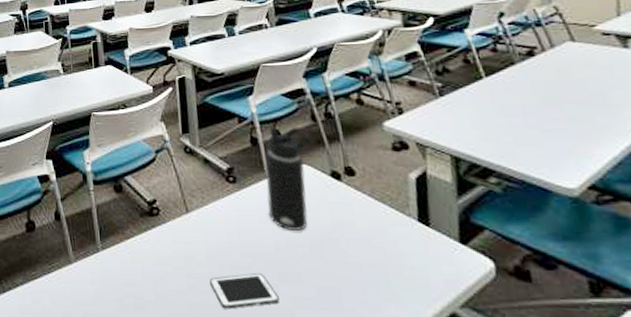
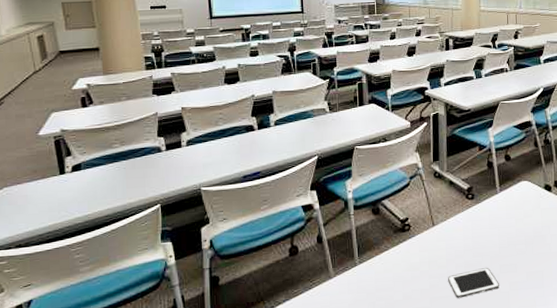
water bottle: present [265,127,312,231] -> none [496,152,533,233]

